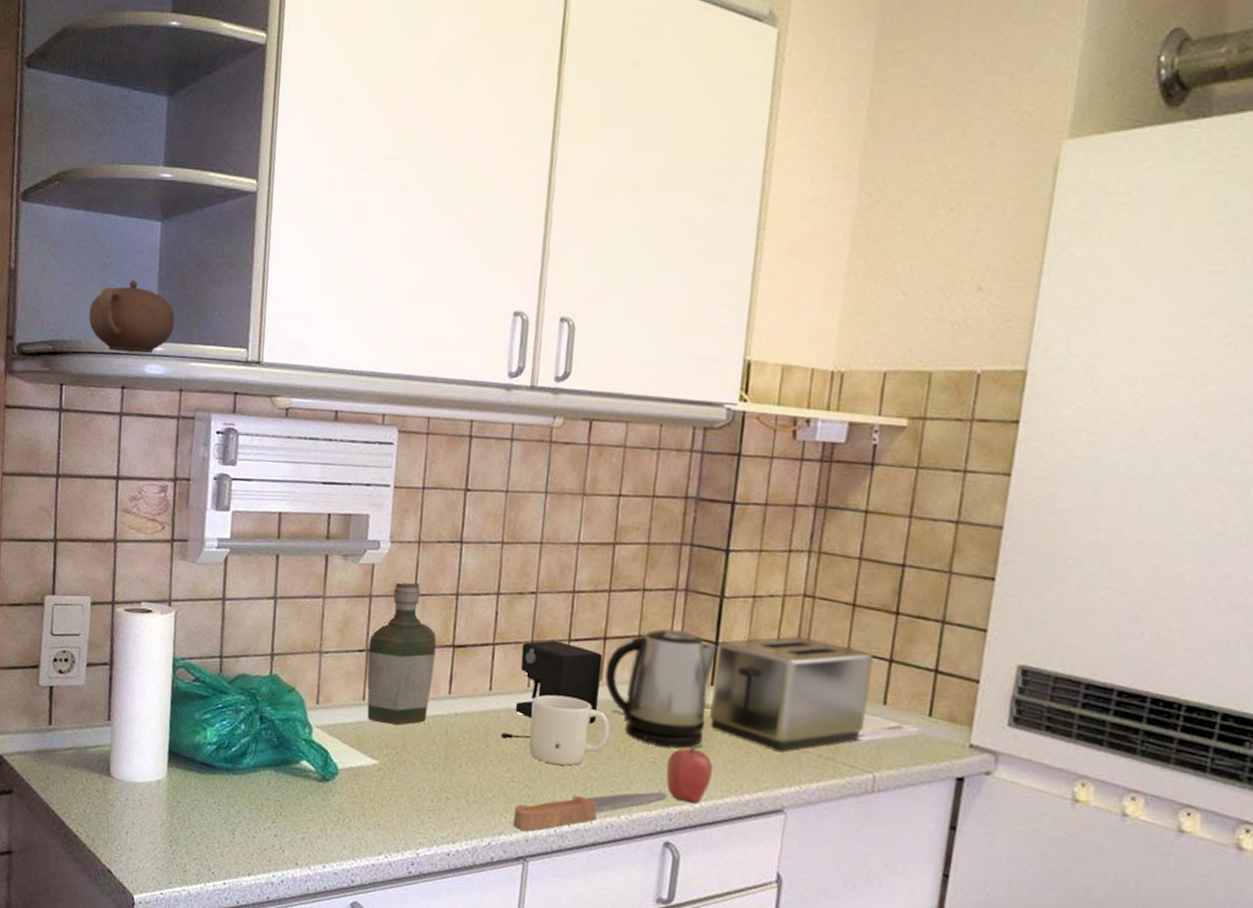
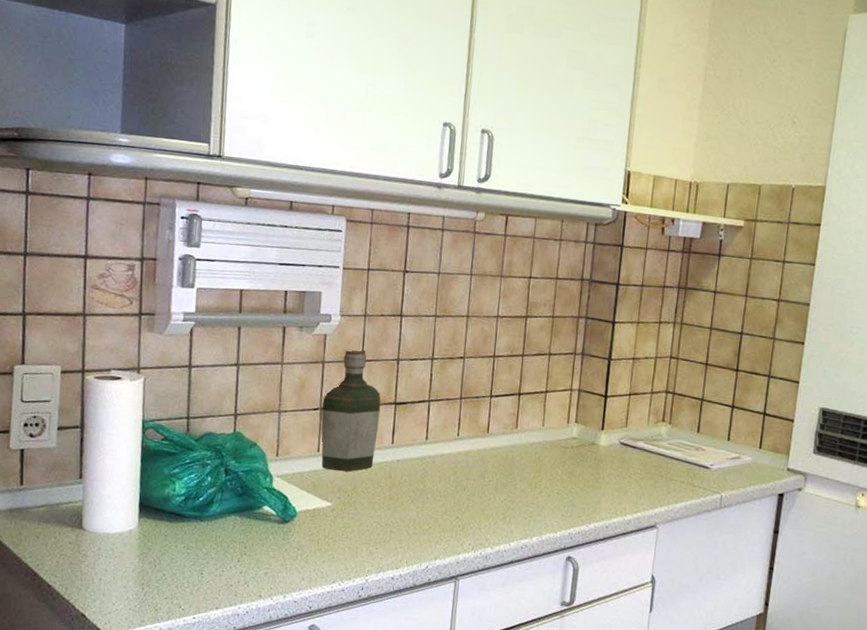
teapot: present [89,280,175,354] -> none [54,76,140,145]
coffee maker: present [501,640,603,740] -> none [435,396,518,480]
kitchen knife: present [512,792,668,831] -> none [446,517,569,555]
mug: present [529,694,610,766] -> none [459,441,524,500]
kettle: present [604,628,717,748] -> none [519,385,606,481]
fruit: present [666,744,713,804] -> none [568,477,604,525]
toaster: present [710,636,874,751] -> none [601,389,721,480]

